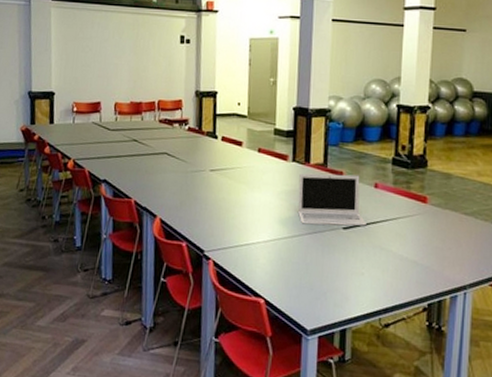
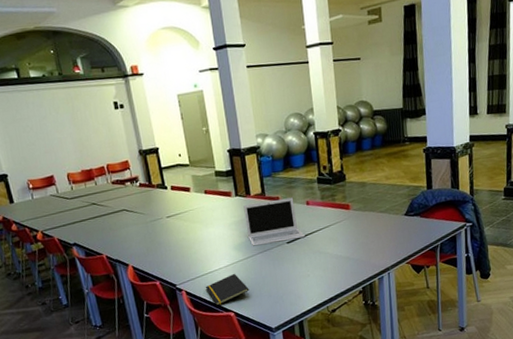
notepad: none [236,251,288,287] -> present [205,273,249,306]

